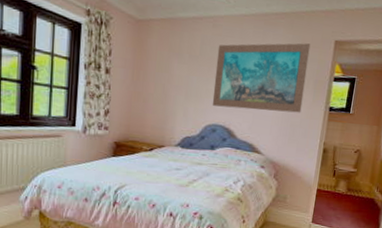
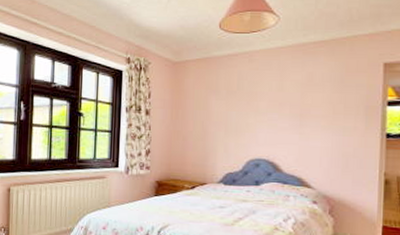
wall art: present [212,43,311,113] -> none [253,69,356,142]

